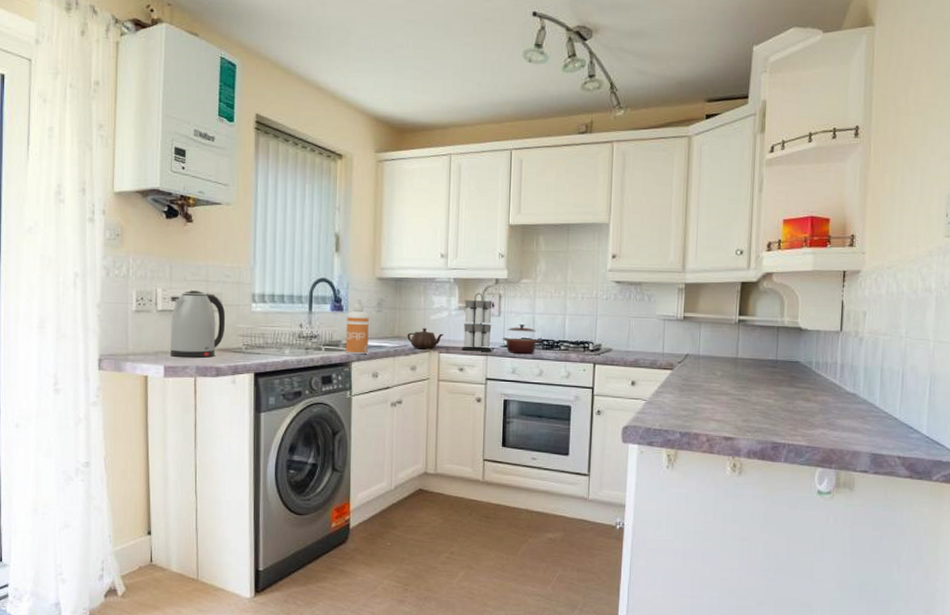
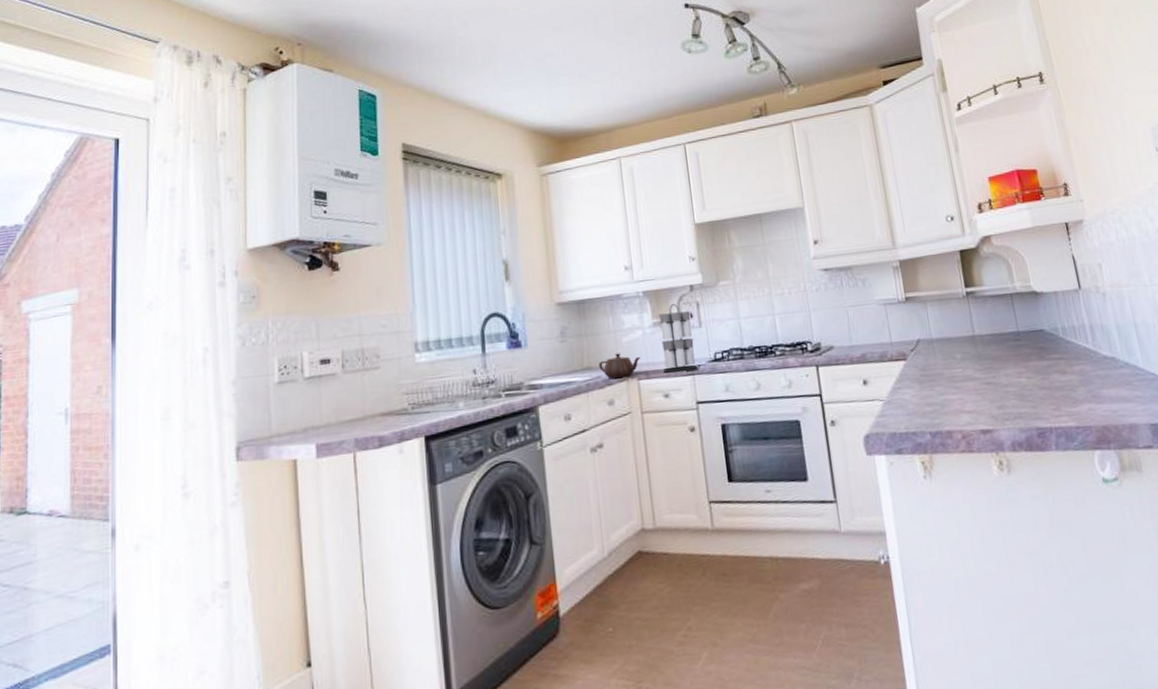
kettle: present [169,291,226,359] -> none [321,348,386,432]
soap dispenser: present [345,298,369,355] -> none [526,329,556,397]
saucepan: present [502,324,541,354] -> none [707,333,753,368]

